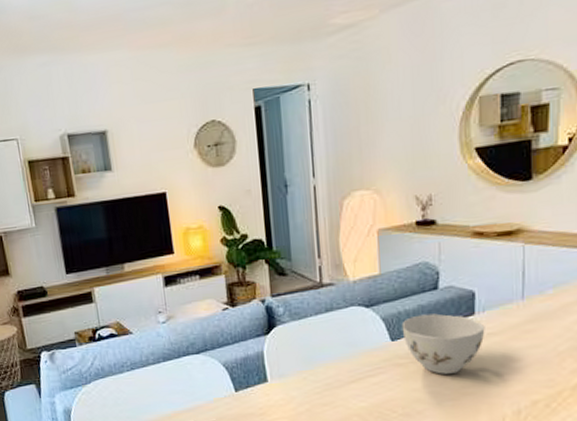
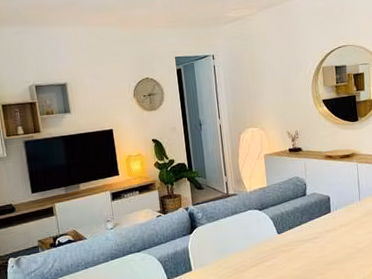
teacup: present [401,313,485,374] -> none [284,213,338,256]

